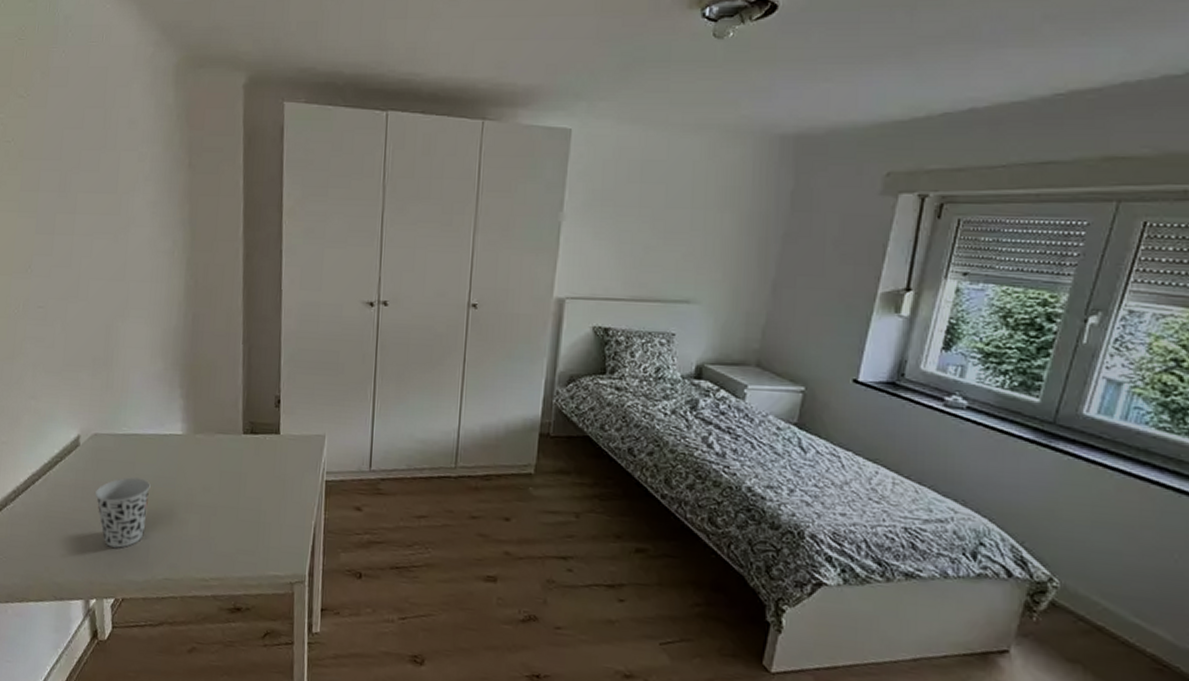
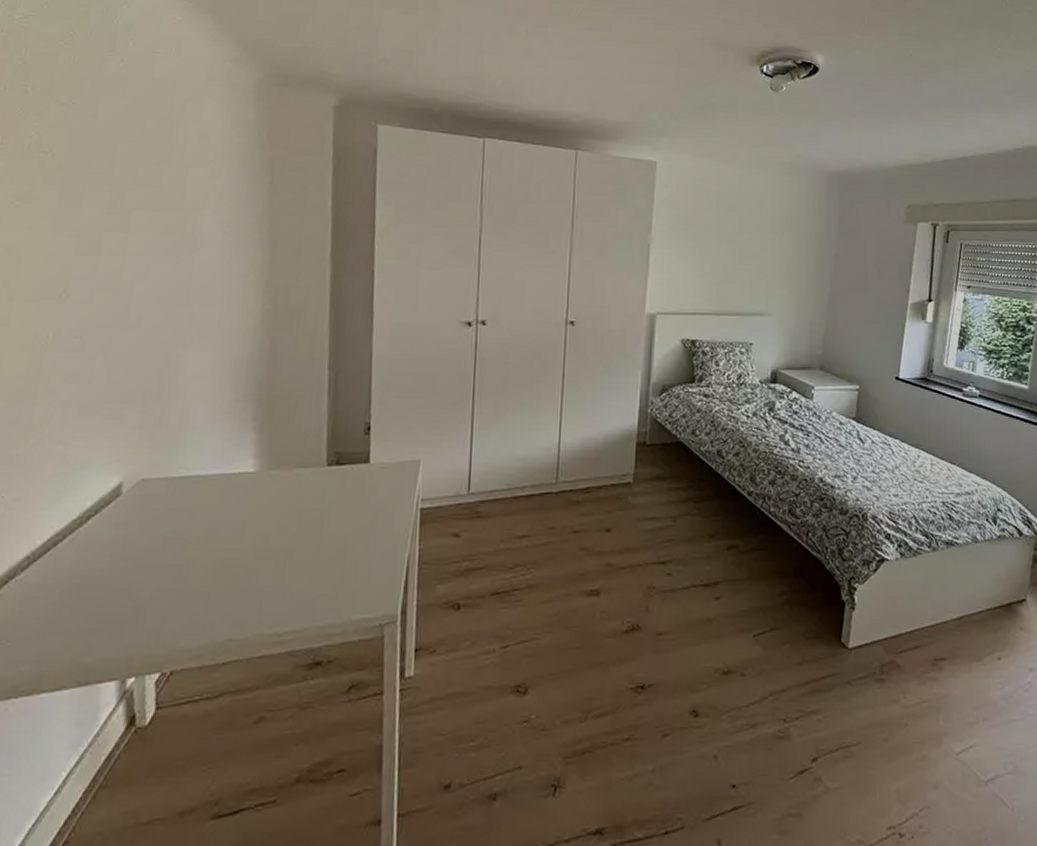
cup: present [94,477,151,548] -> none [138,526,213,611]

